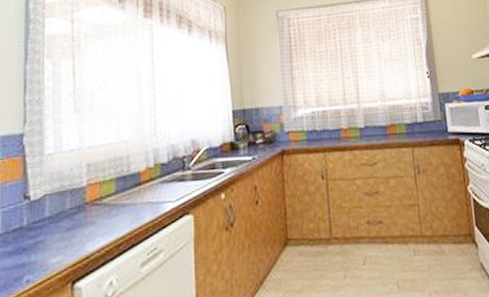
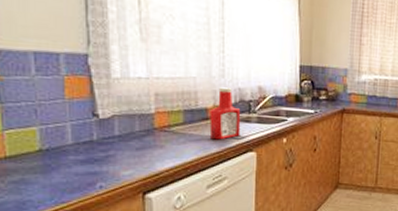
ketchup bottle: none [143,146,175,207] -> present [209,87,241,140]

